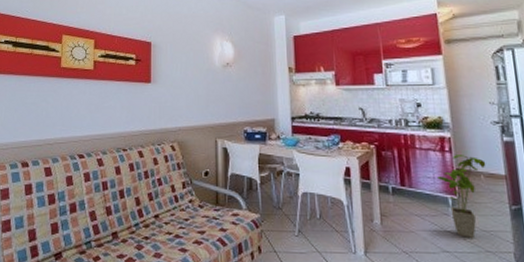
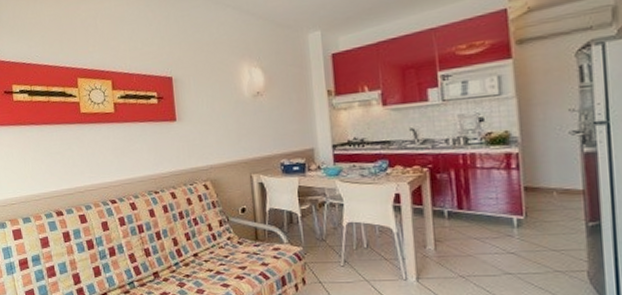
house plant: present [438,155,486,239] -> none [501,171,561,260]

